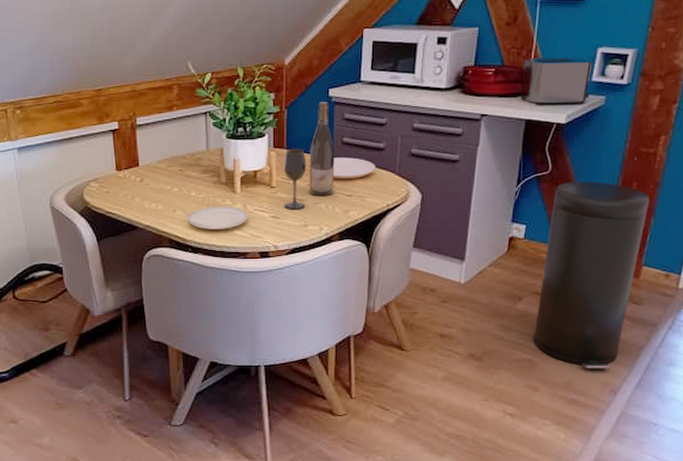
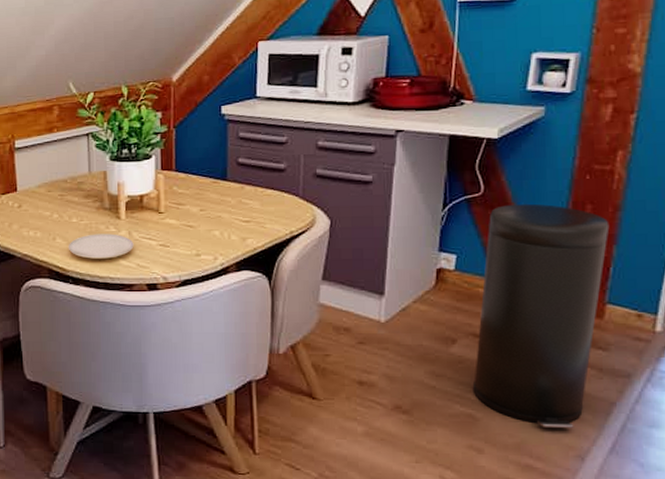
wine glass: present [283,149,307,210] -> none [172,171,198,237]
wine bottle: present [309,102,335,197] -> none [200,120,230,223]
plate: present [333,157,376,180] -> none [227,179,276,204]
toaster: present [520,57,592,105] -> none [441,64,526,119]

